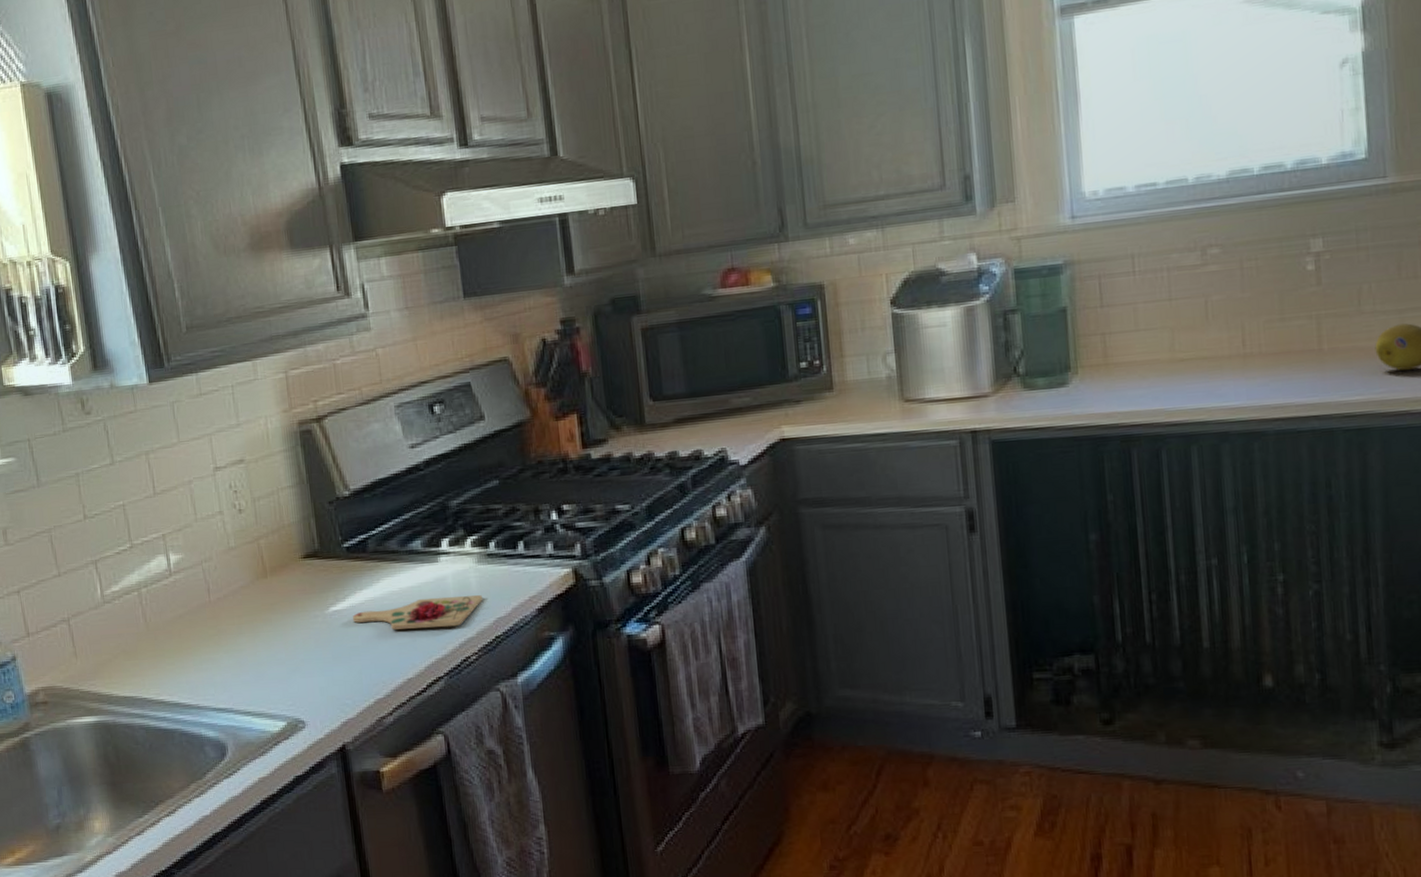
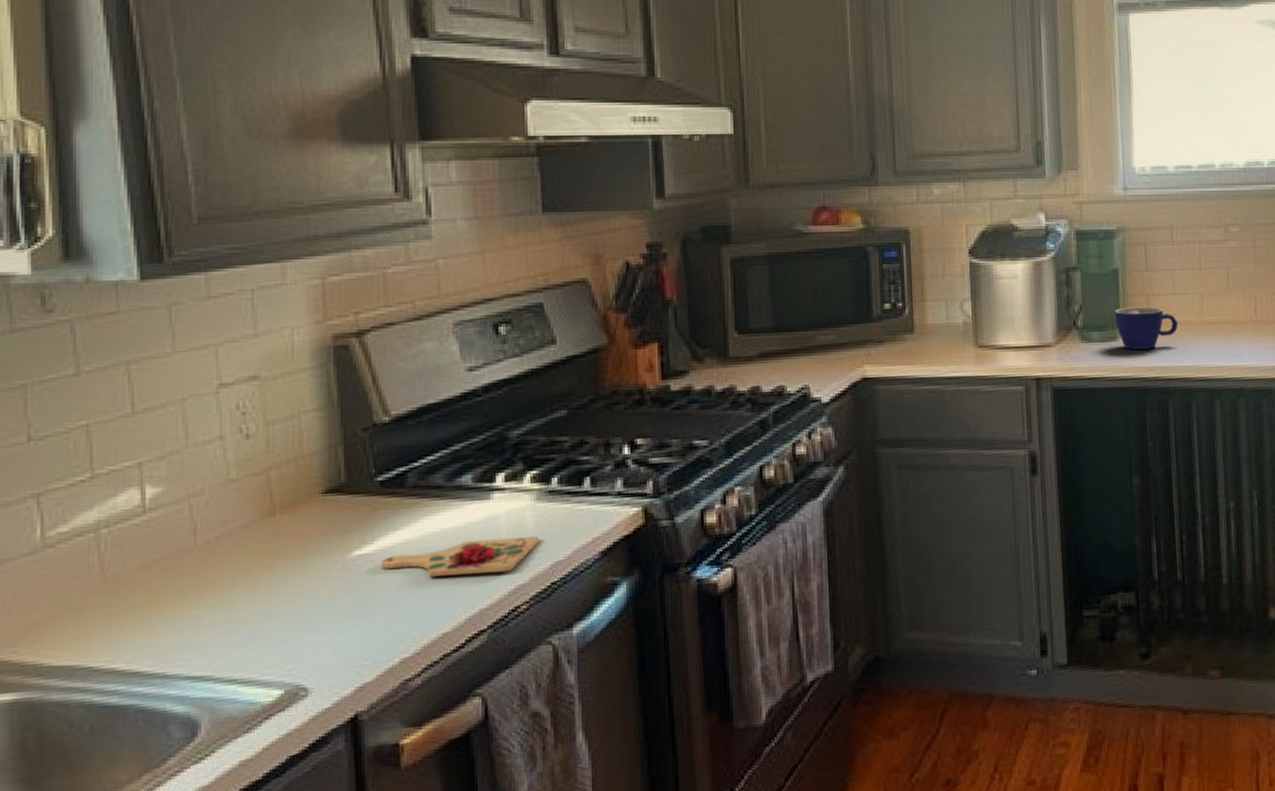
cup: none [1062,346,1143,395] -> present [1114,306,1178,350]

